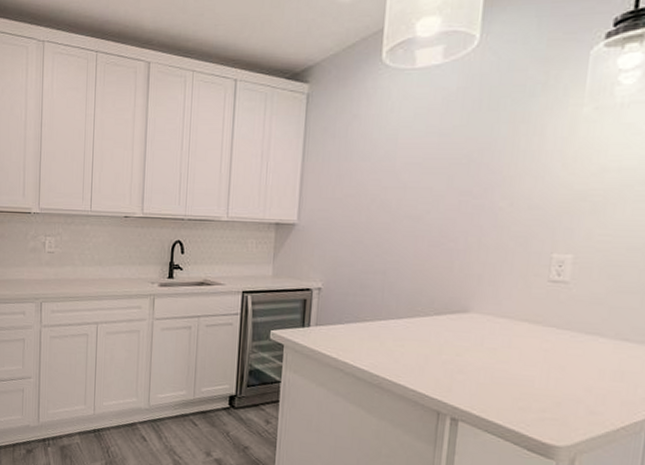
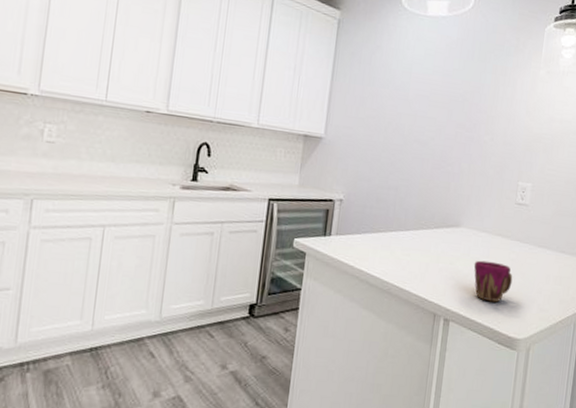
cup: none [489,351,547,401] -> present [474,260,513,302]

